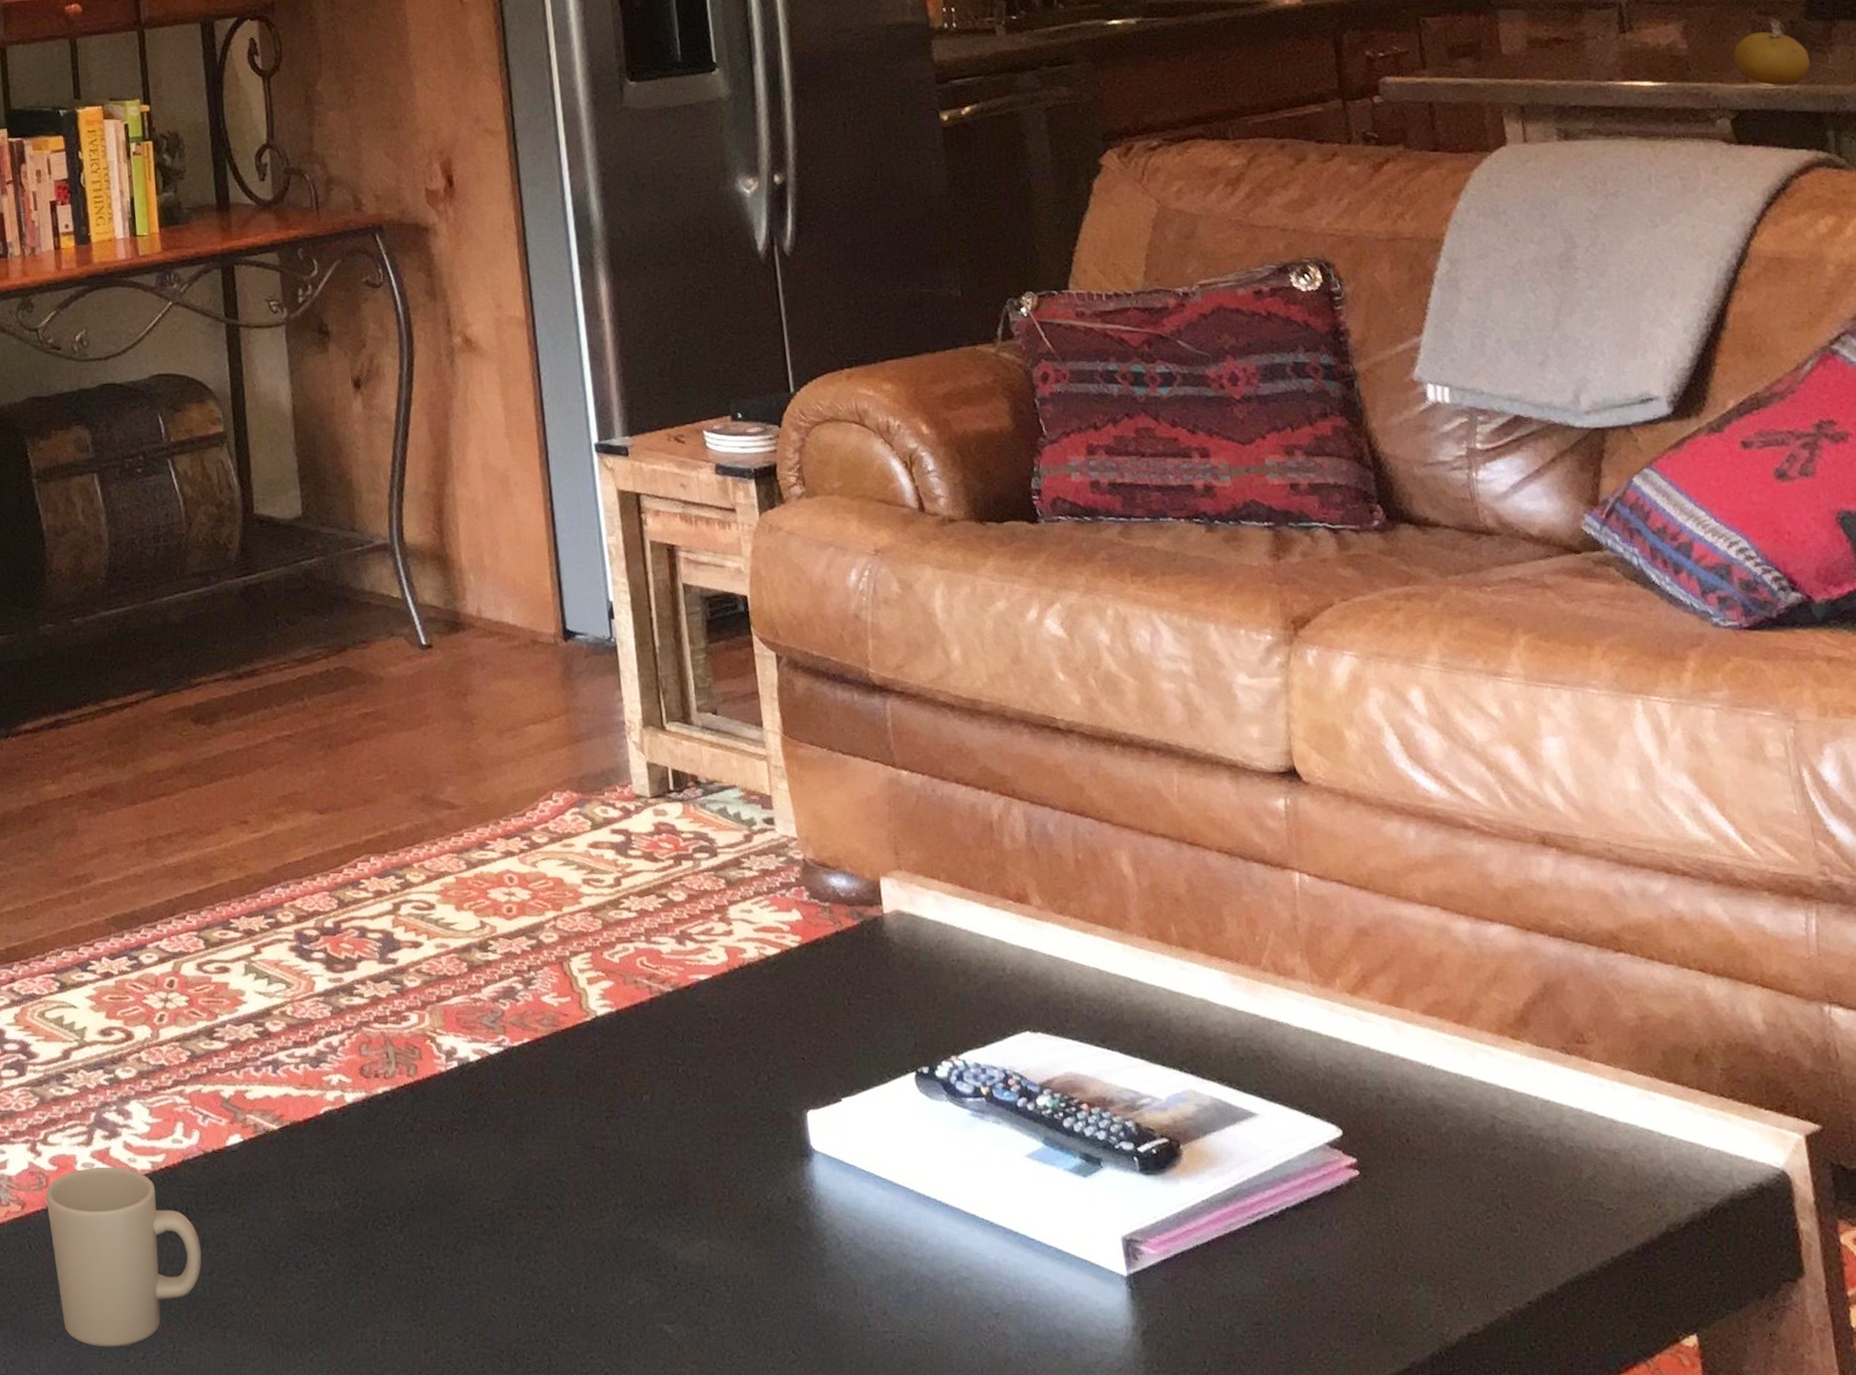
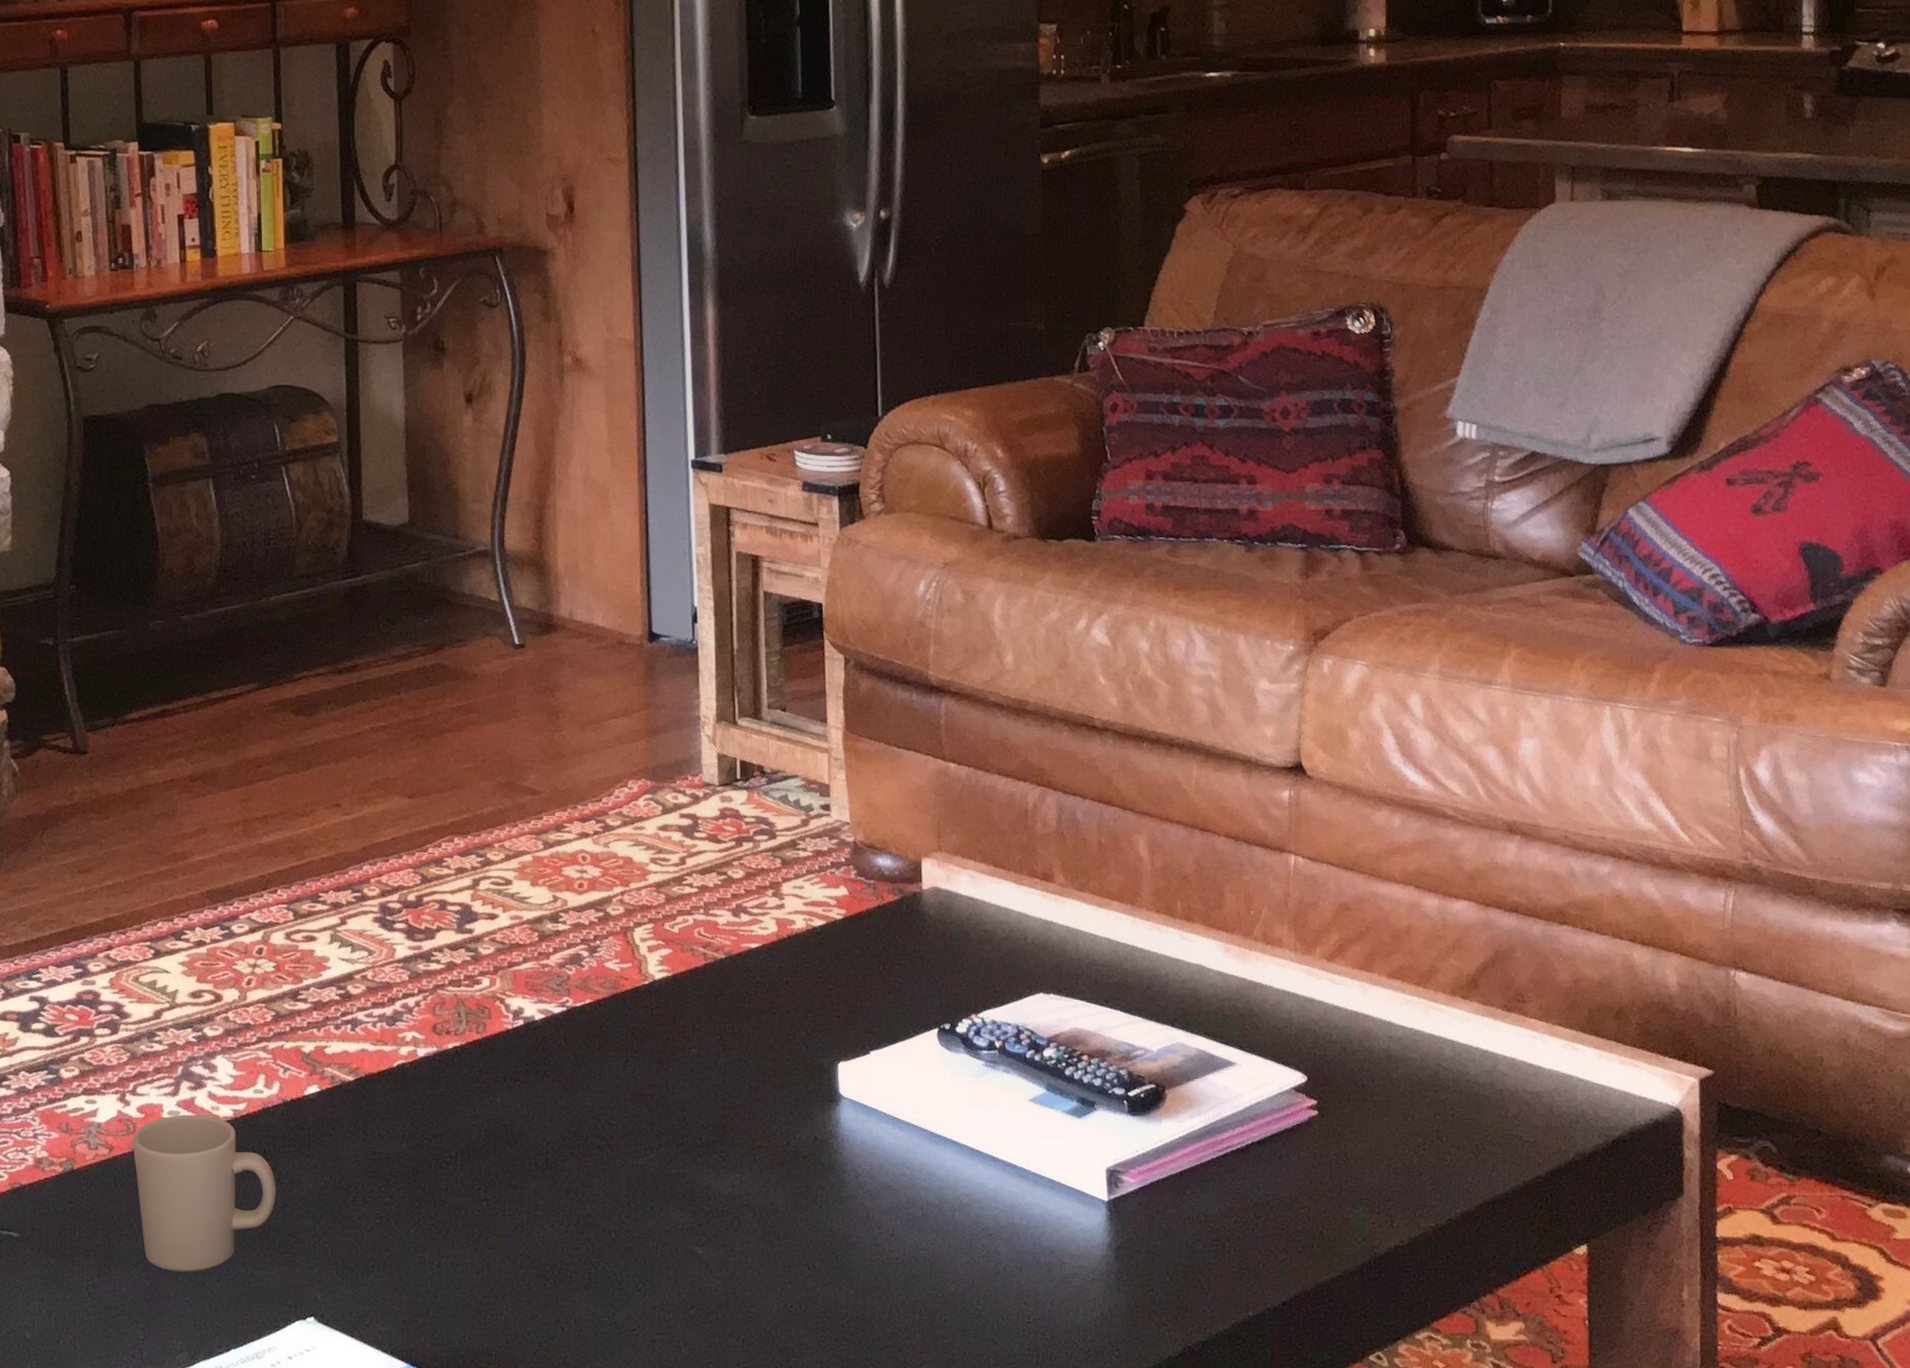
fruit: present [1733,31,1811,86] -> none [1766,105,1834,155]

